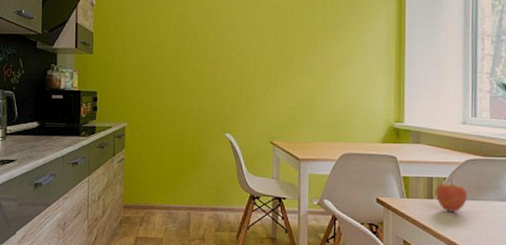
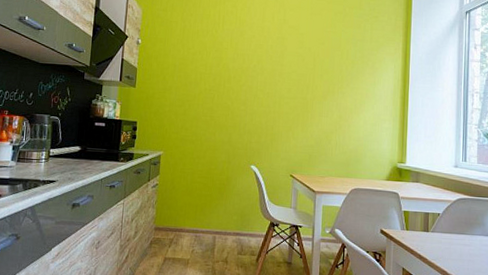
fruit: present [435,177,467,212] -> none [431,213,457,244]

